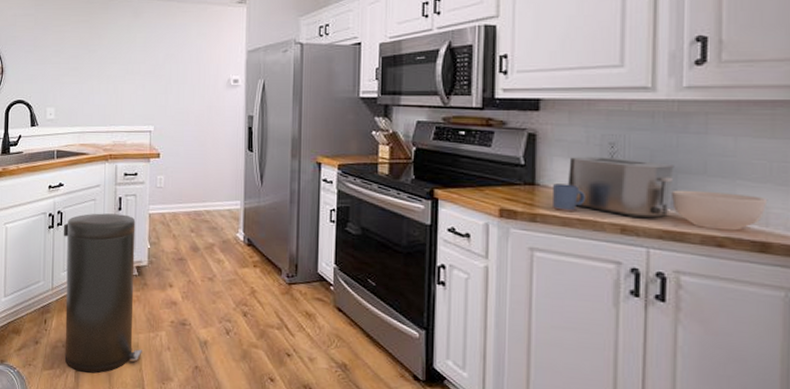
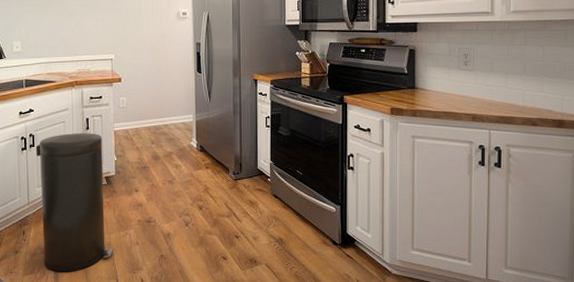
mug: present [553,183,585,212] -> none [427,86,449,107]
toaster: present [568,156,674,218] -> none [437,65,506,109]
bowl: present [670,189,768,231] -> none [503,86,563,114]

